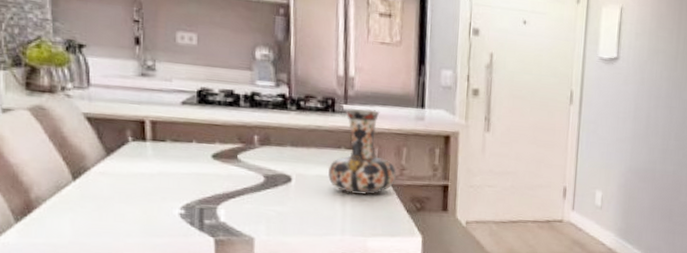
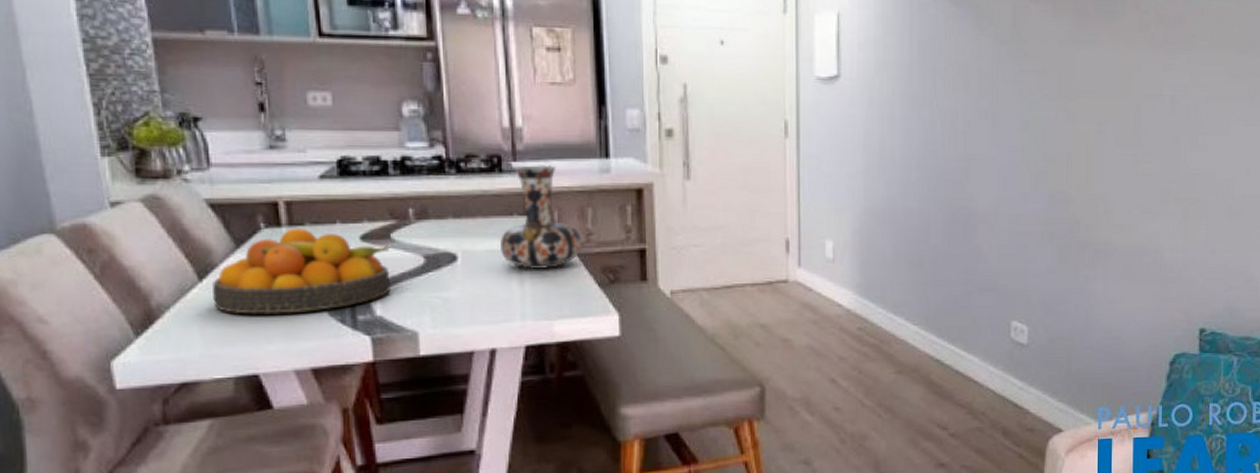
fruit bowl: none [84,143,236,214] -> present [212,228,391,315]

